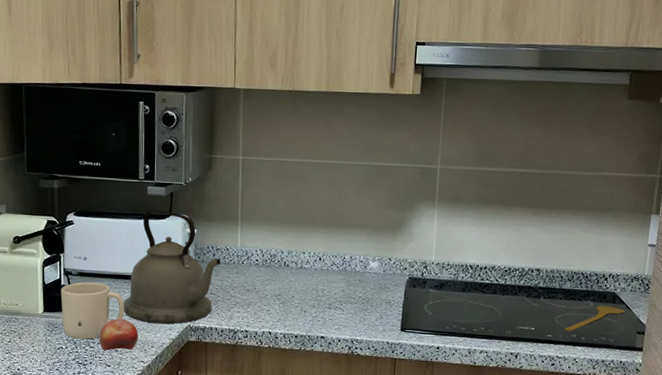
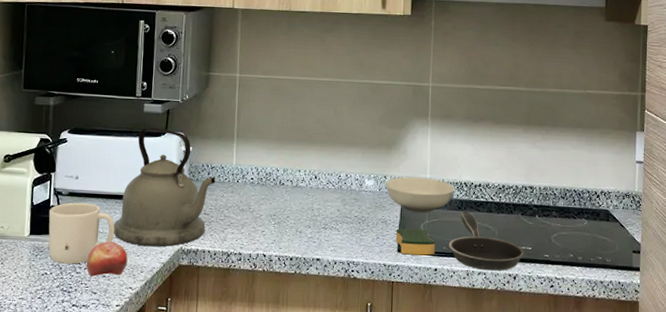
bowl: none [390,259,461,295] -> present [385,177,455,214]
sponge: none [399,308,439,335] -> present [395,228,436,256]
frying pan: none [451,292,528,350] -> present [448,211,525,271]
spatula: present [564,305,626,332] -> none [561,224,620,252]

